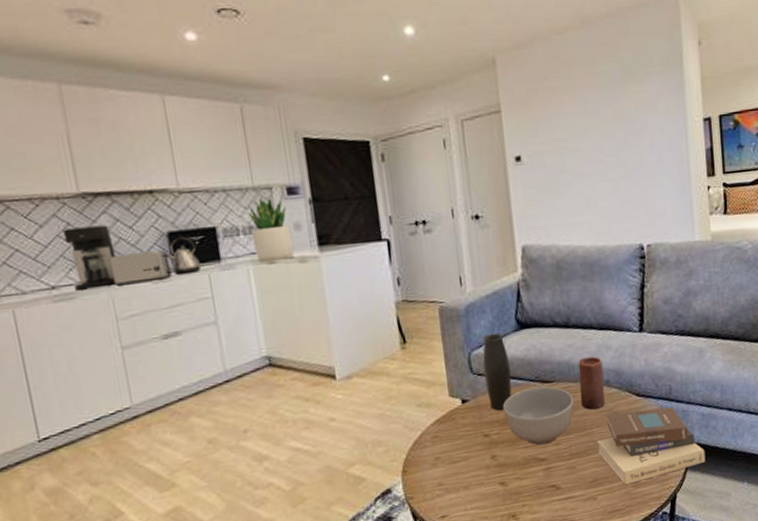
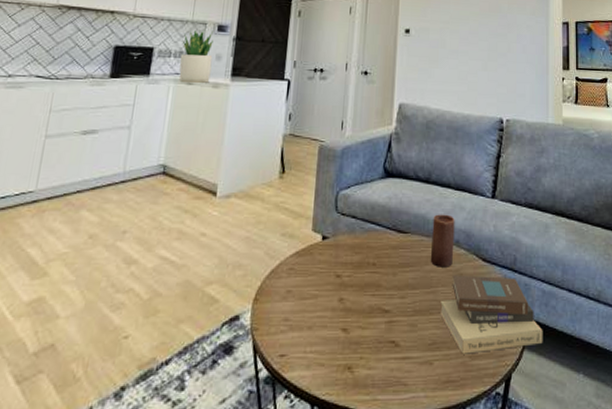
coffee maker: present [62,225,117,292] -> none [26,30,71,83]
toaster: present [108,248,172,288] -> none [58,57,111,85]
kettle: present [167,236,202,276] -> none [108,51,134,83]
vase: present [482,333,512,411] -> none [346,177,372,252]
bowl: present [502,386,574,446] -> none [358,235,425,296]

